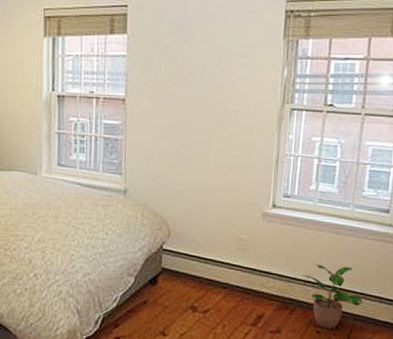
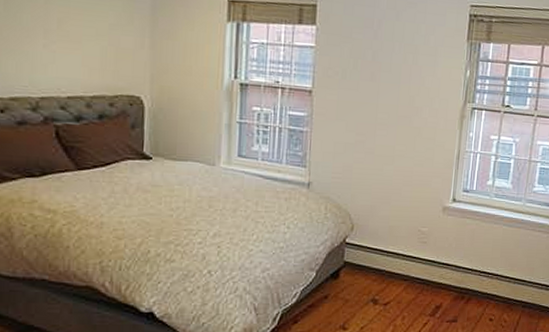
potted plant: present [302,264,363,329] -> none [477,255,531,317]

